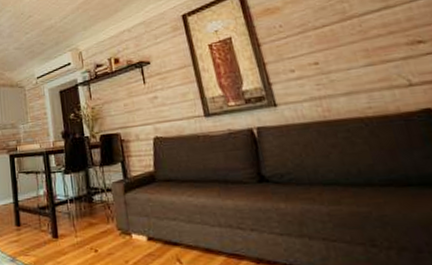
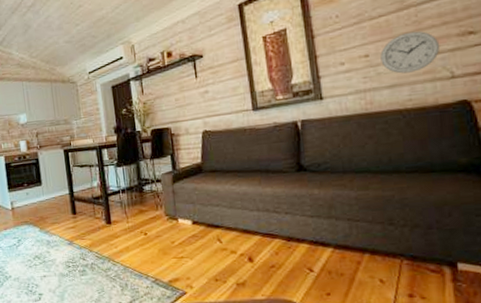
wall clock: none [330,40,392,81] -> present [380,31,441,74]

